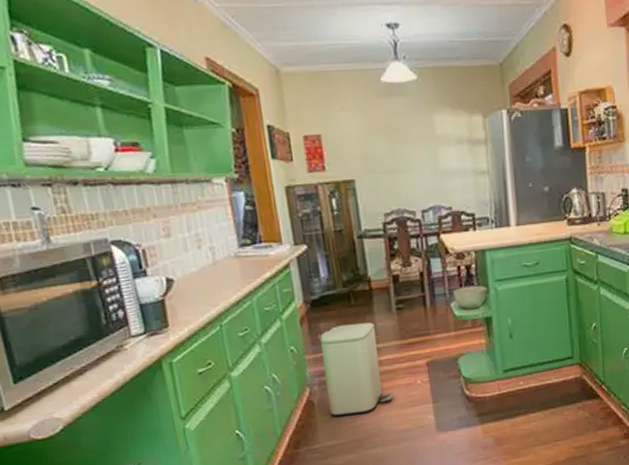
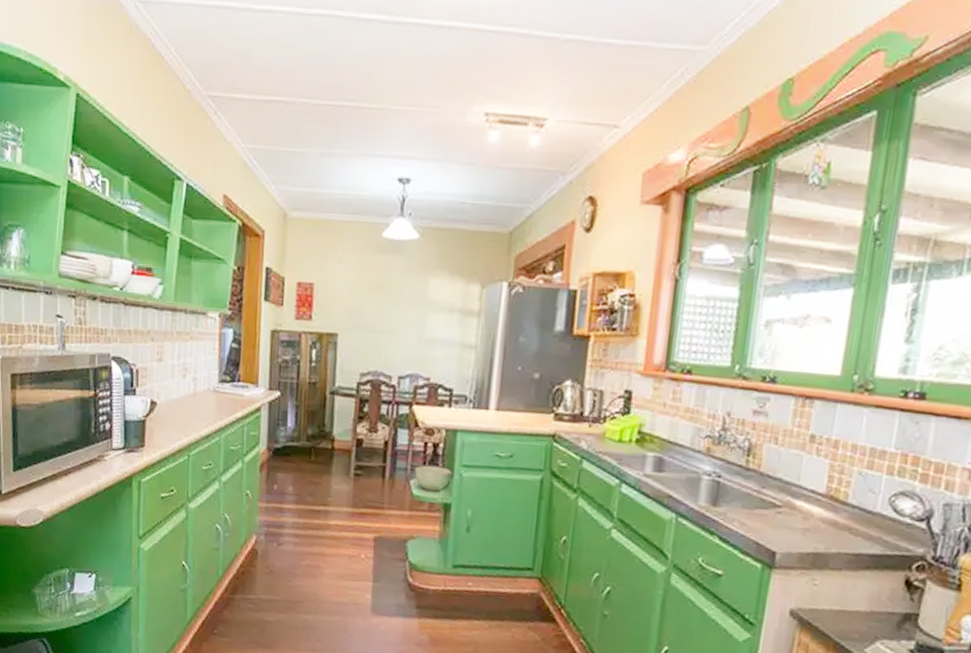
pedal bin: present [320,322,394,418] -> none [271,479,335,576]

